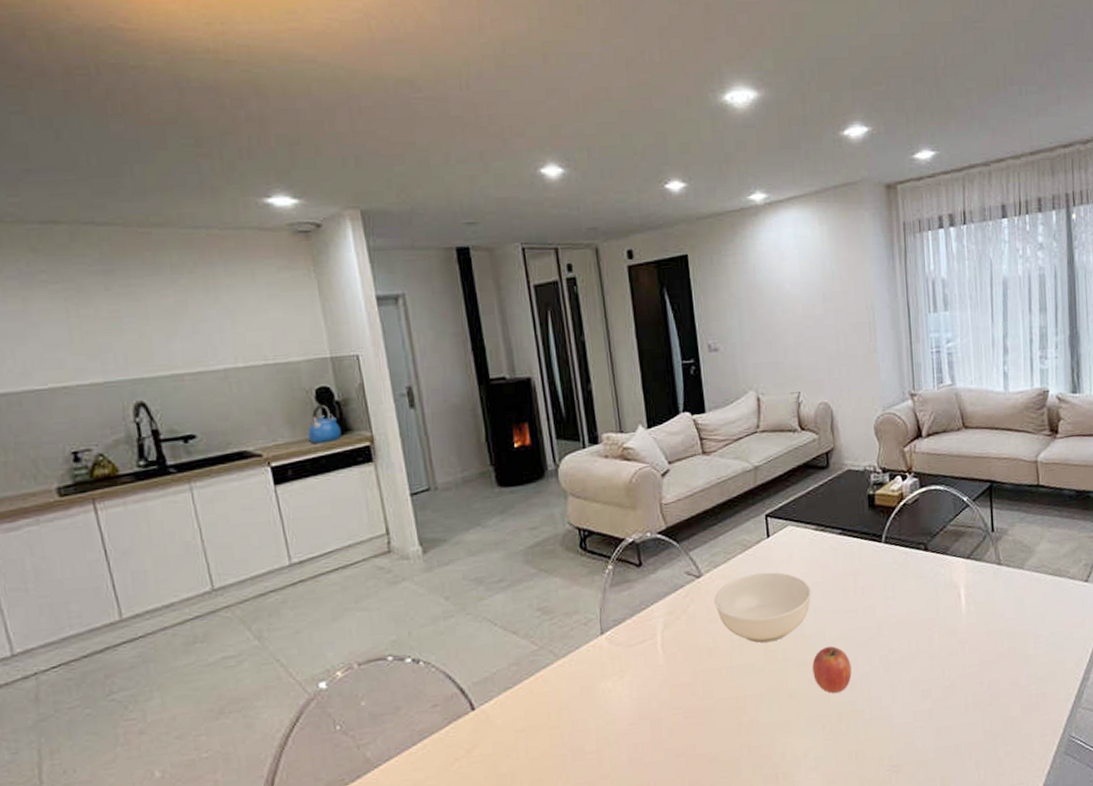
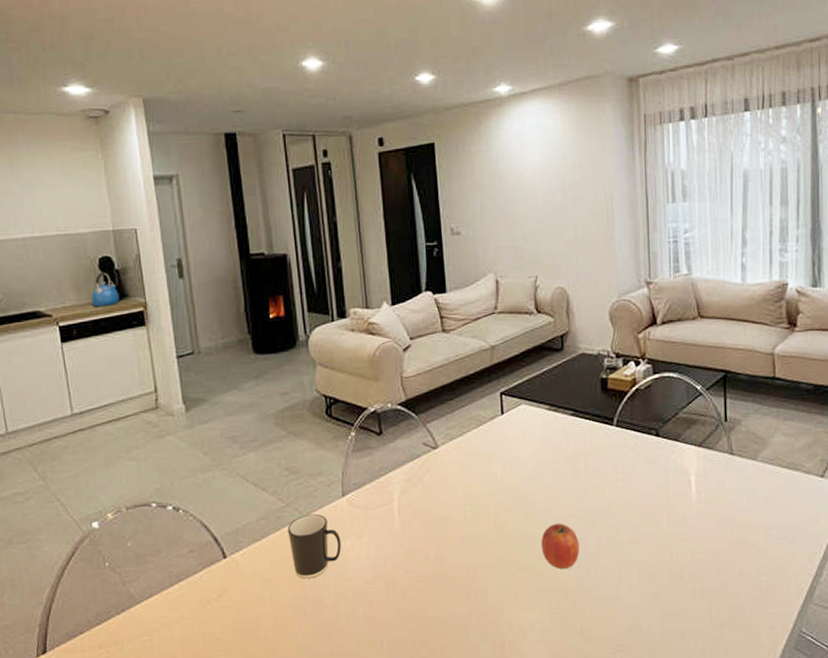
mug: none [542,655,602,726] -> present [287,514,342,579]
bowl: present [714,572,811,643] -> none [448,448,542,516]

